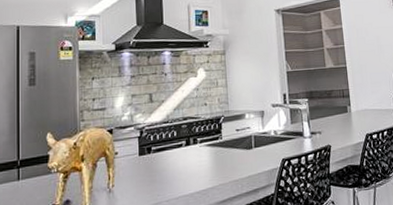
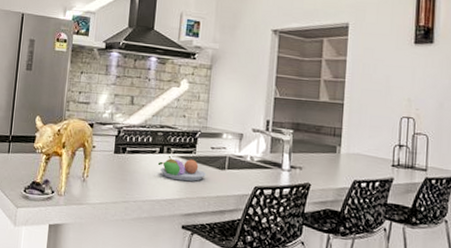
fruit bowl: none [186,145,236,170] -> present [157,156,207,182]

